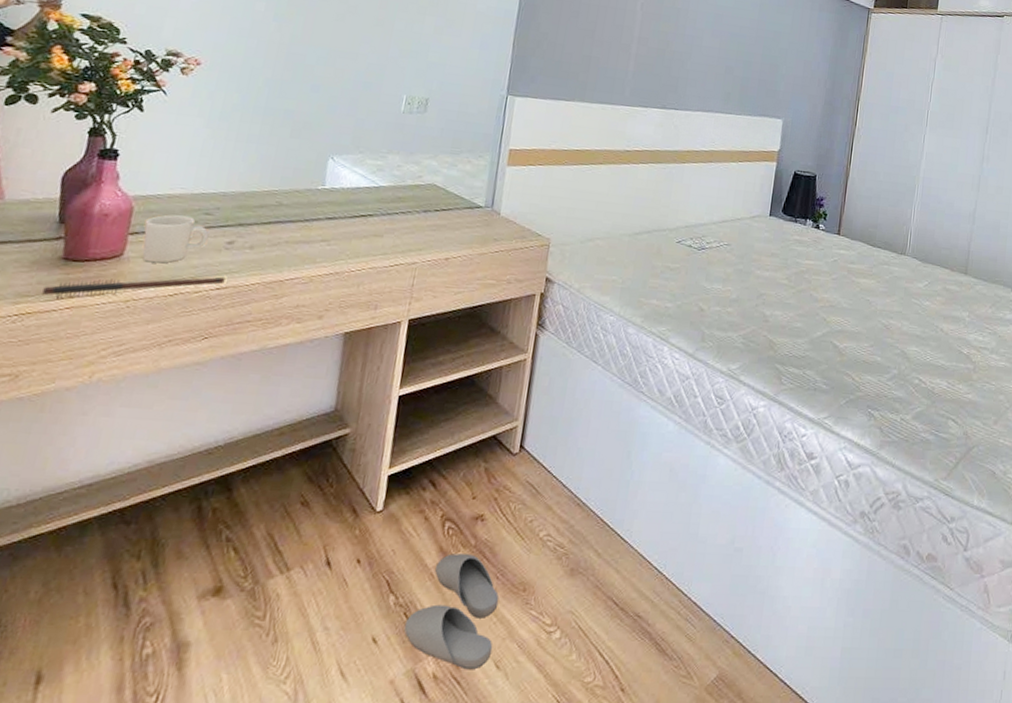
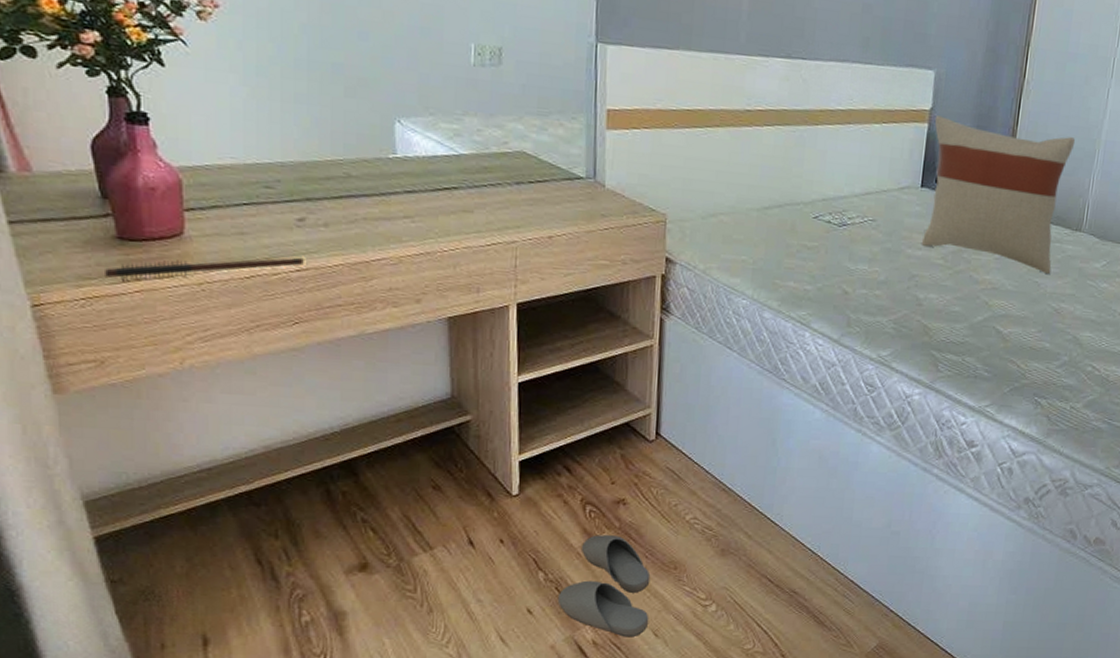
mug: present [142,214,209,264] -> none [200,188,275,243]
pillow: none [768,156,898,294] -> present [921,116,1075,275]

